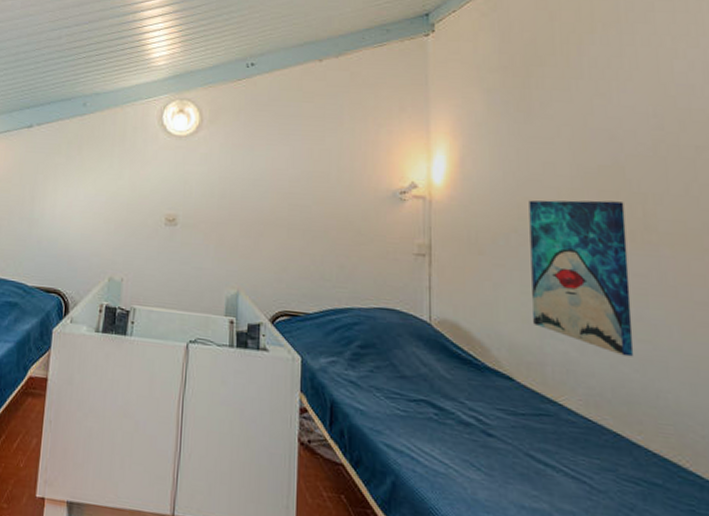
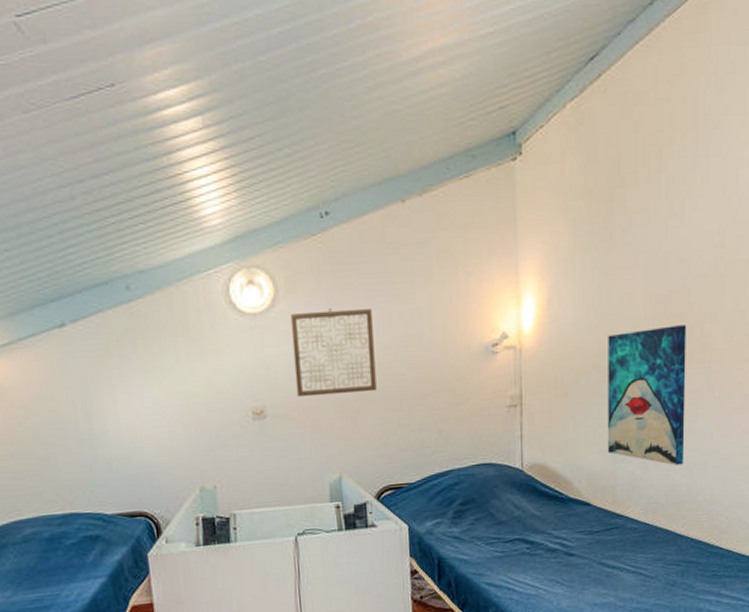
wall art: none [207,140,284,218] -> present [290,308,377,398]

